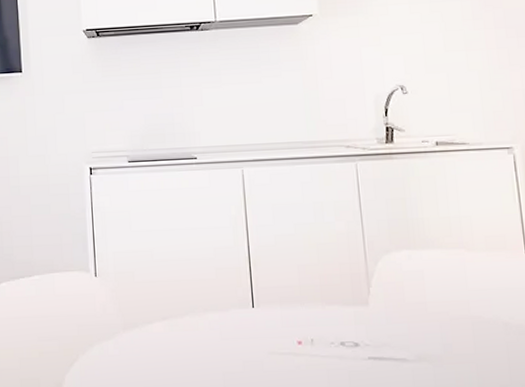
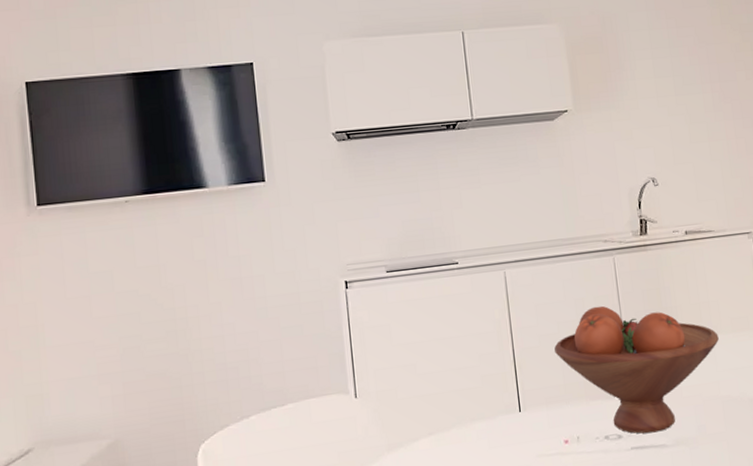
fruit bowl: none [291,211,470,345] -> present [554,305,719,434]

